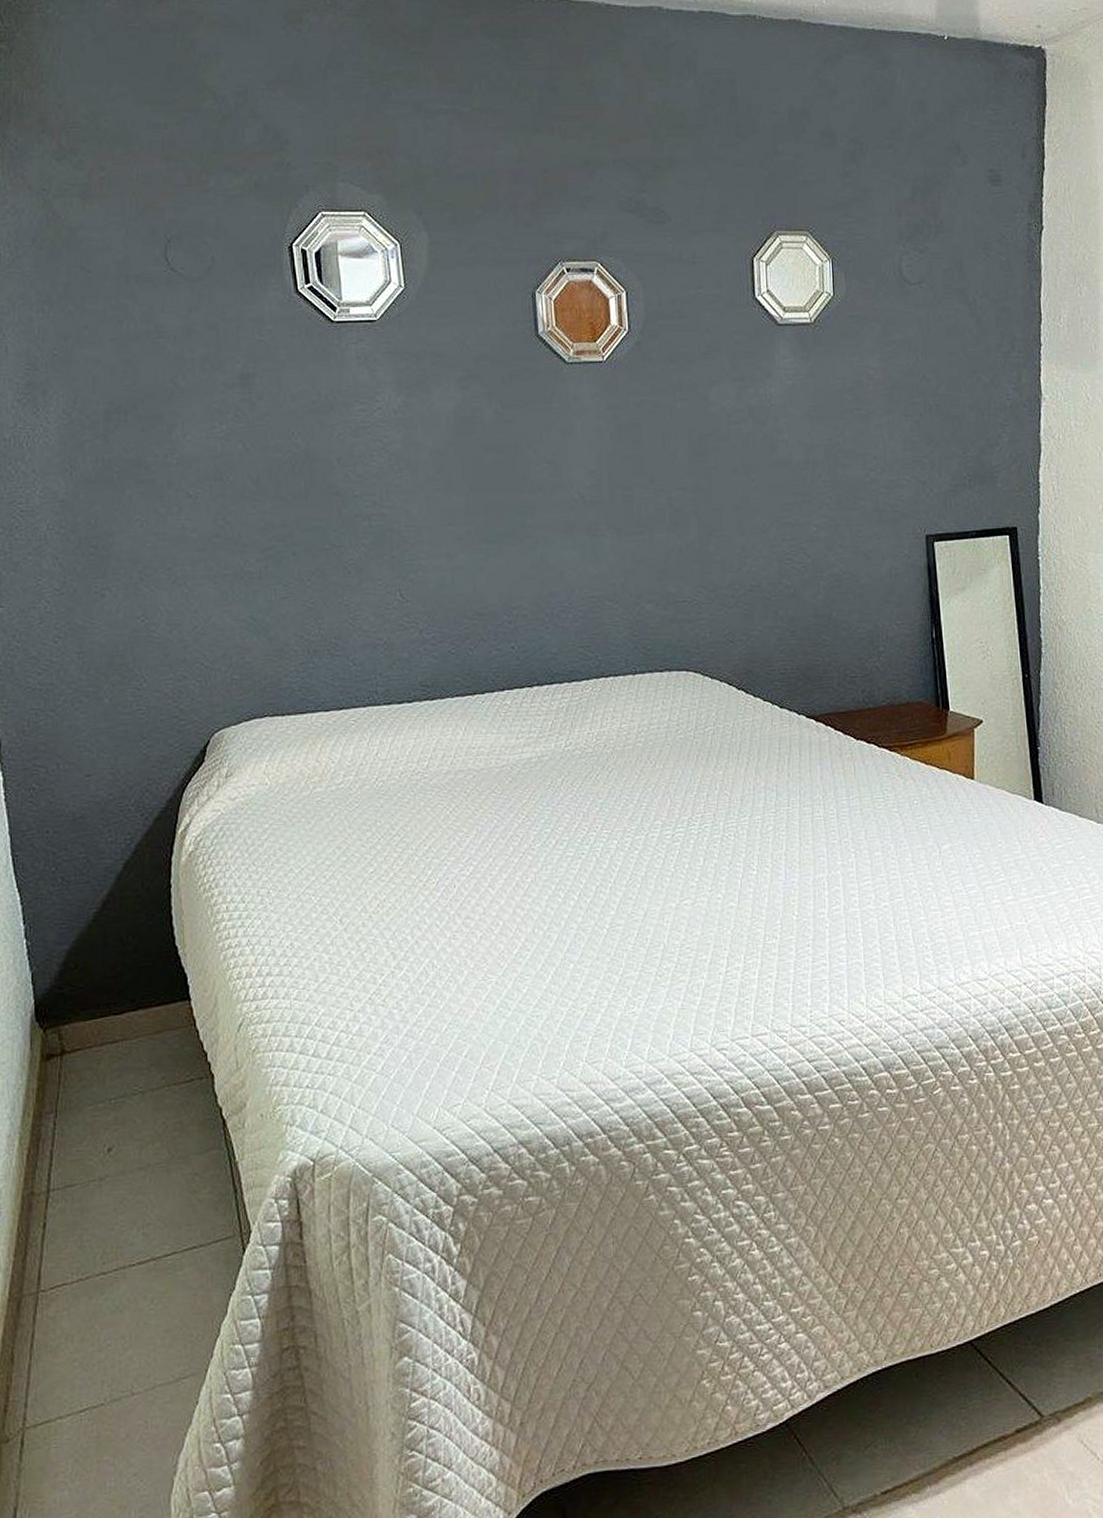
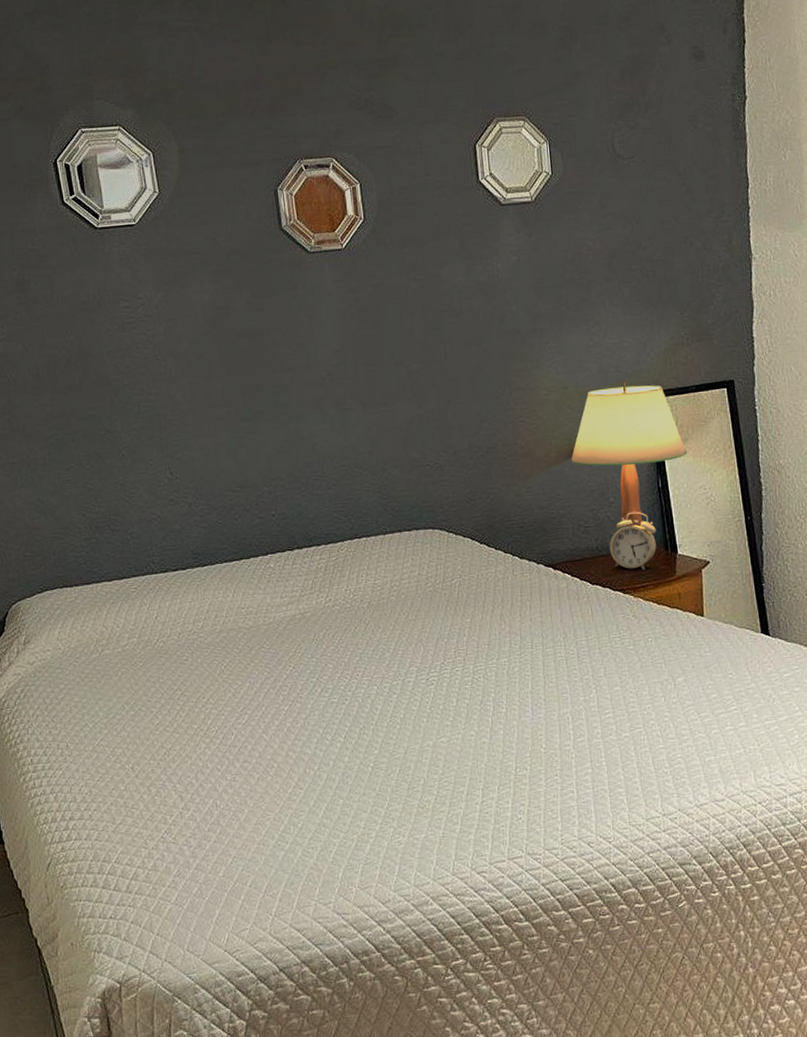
table lamp: none [839,521,964,680] -> present [570,380,687,528]
alarm clock: none [876,663,928,727] -> present [609,511,657,570]

